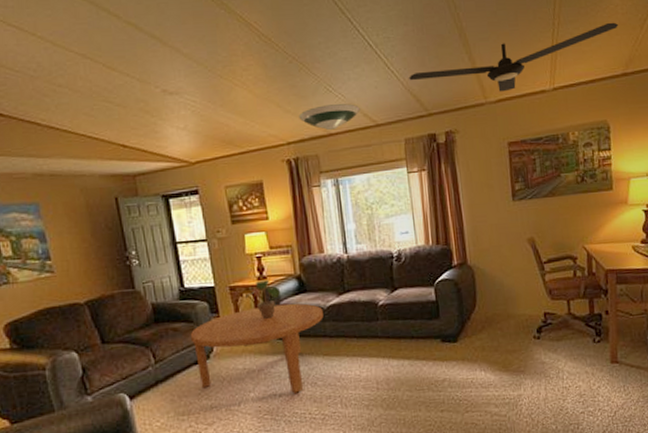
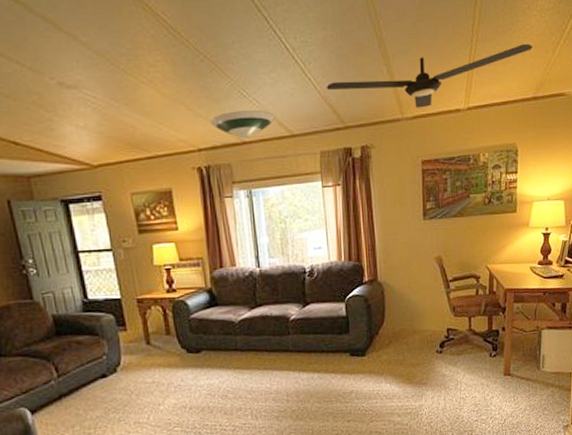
coffee table: present [190,303,323,394] -> none [95,317,235,406]
potted plant: present [245,279,282,319] -> none [154,292,192,332]

